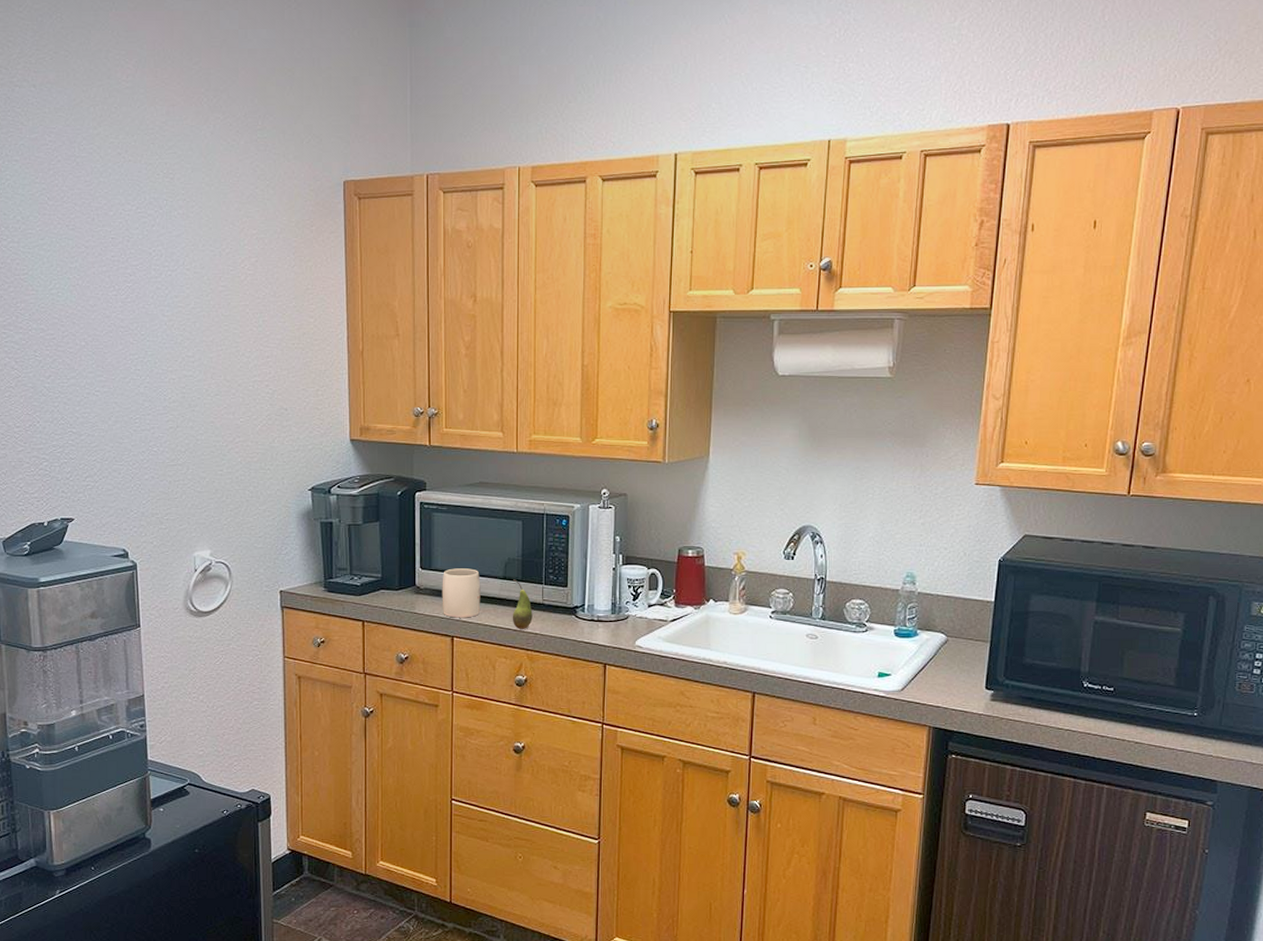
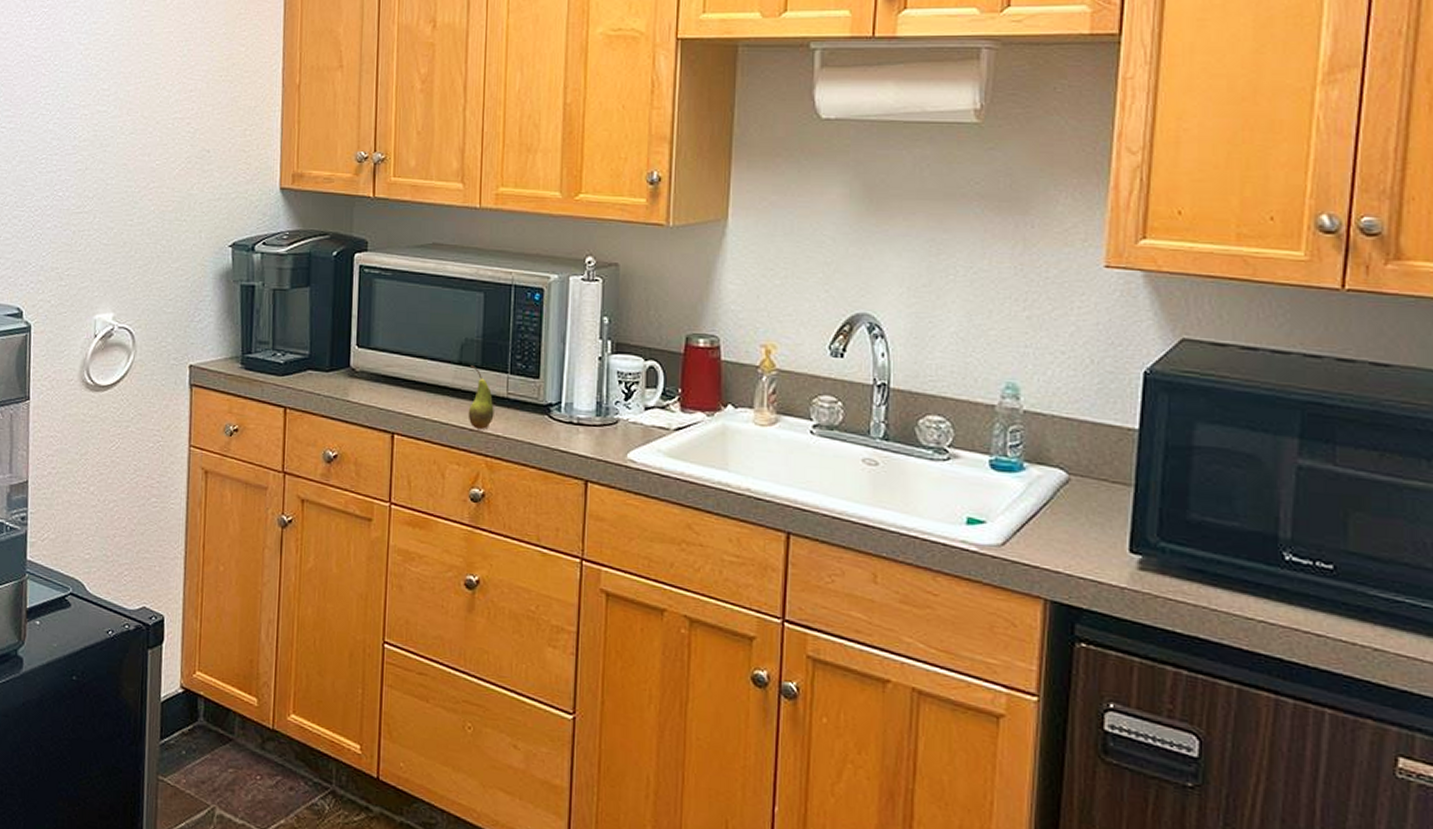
mug: present [442,568,481,618] -> none [381,348,430,411]

